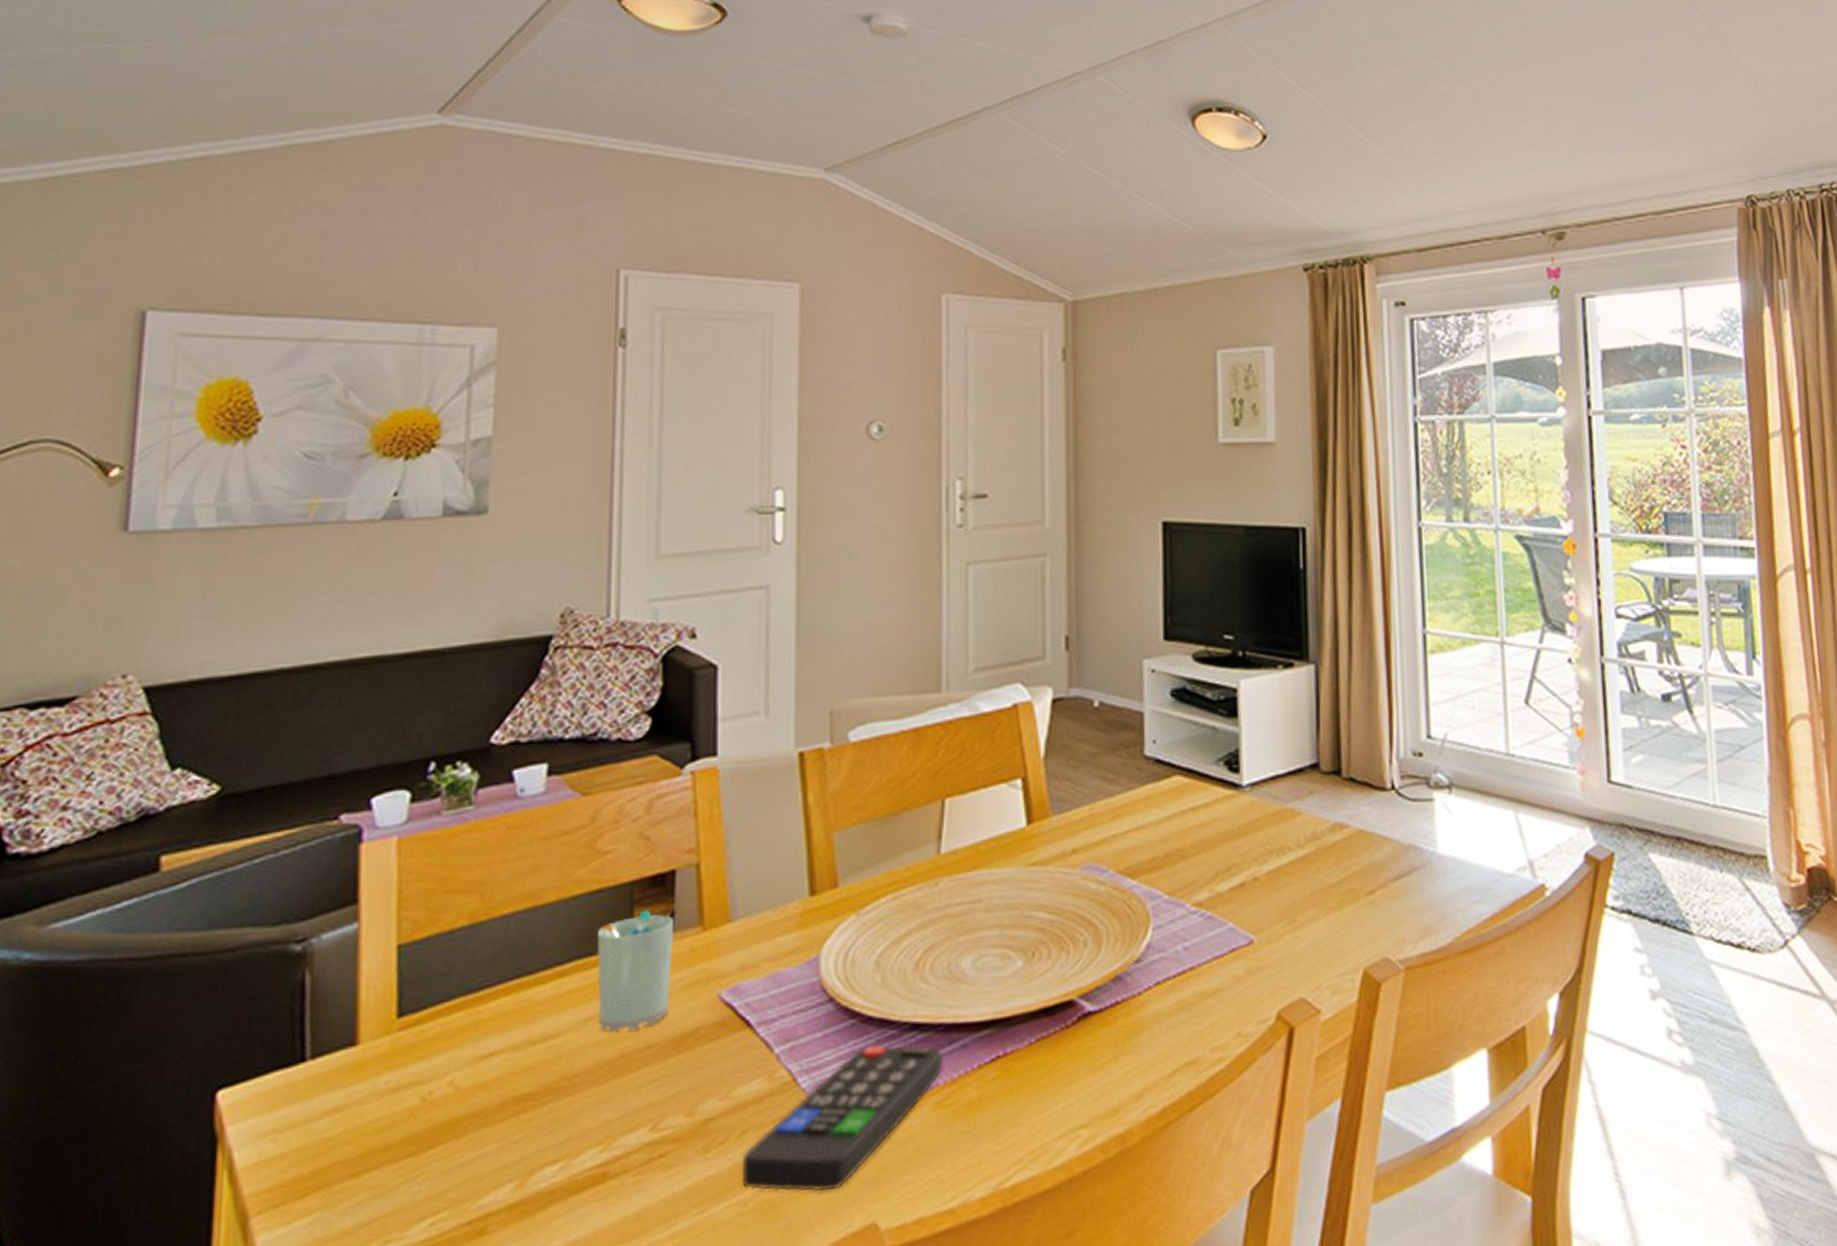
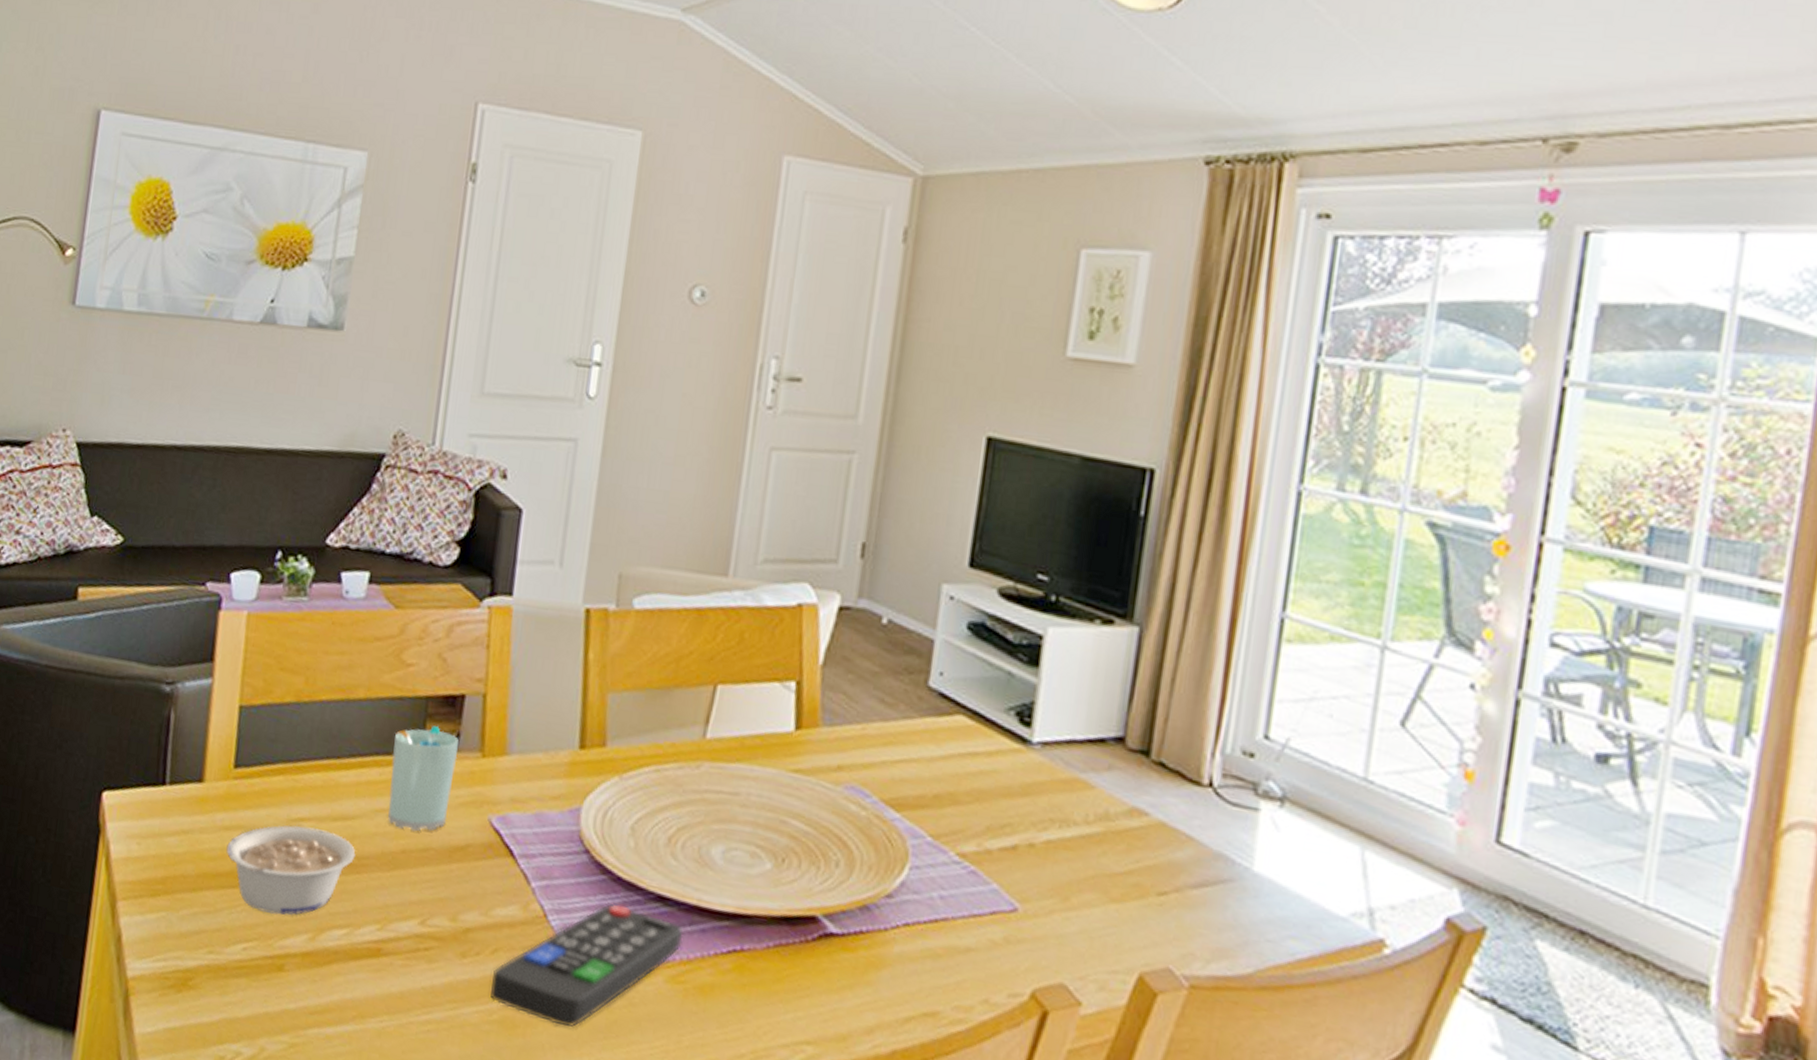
legume: none [396,1058,564,1174] -> present [226,825,356,915]

